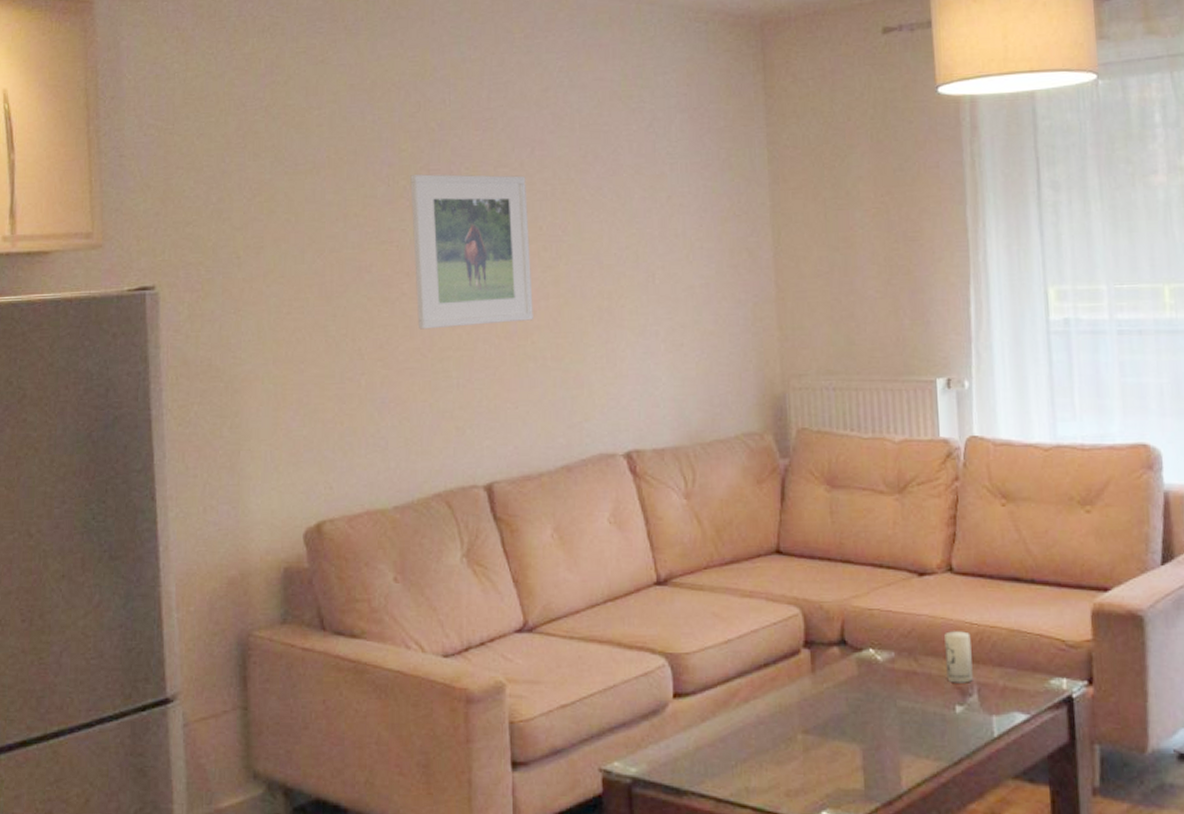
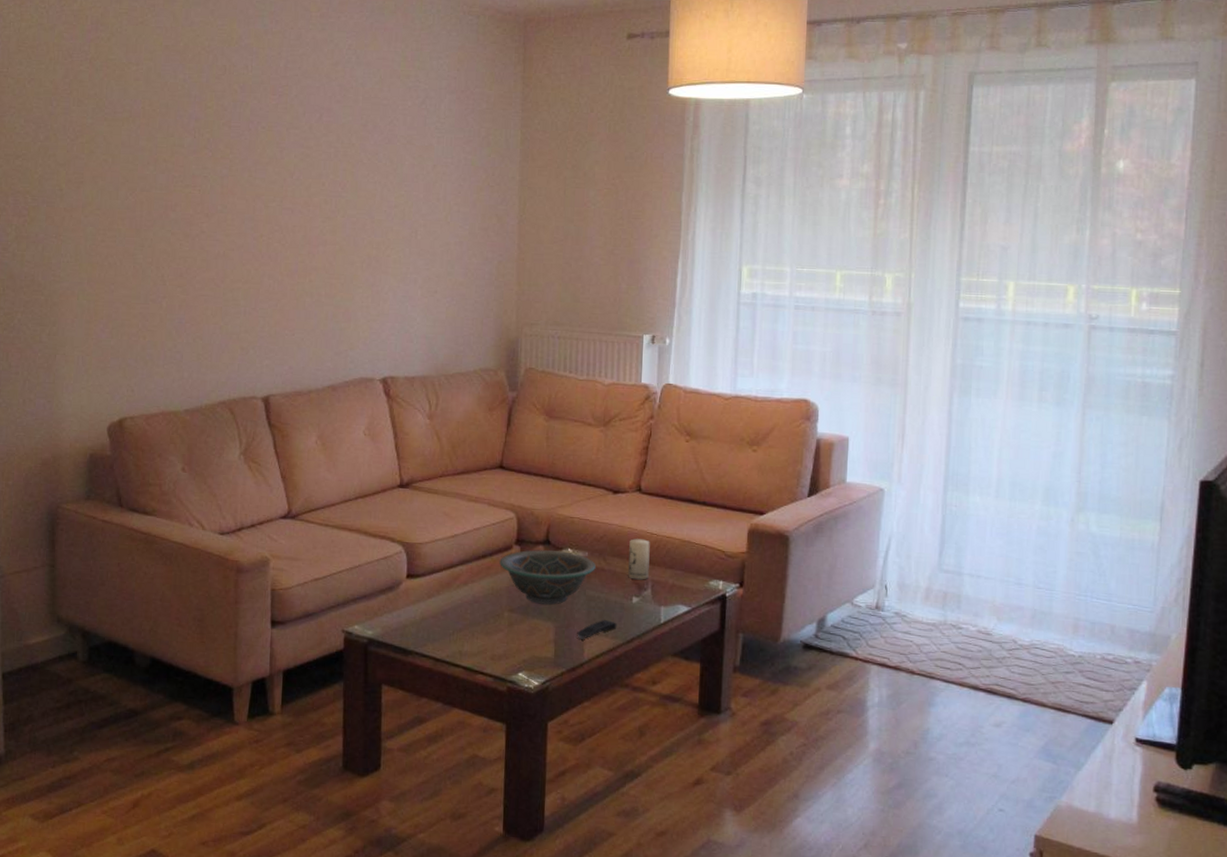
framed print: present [410,174,533,330] -> none [213,129,314,264]
decorative bowl: none [786,653,906,721] -> present [499,550,596,605]
remote control: none [890,737,940,763] -> present [577,620,617,639]

